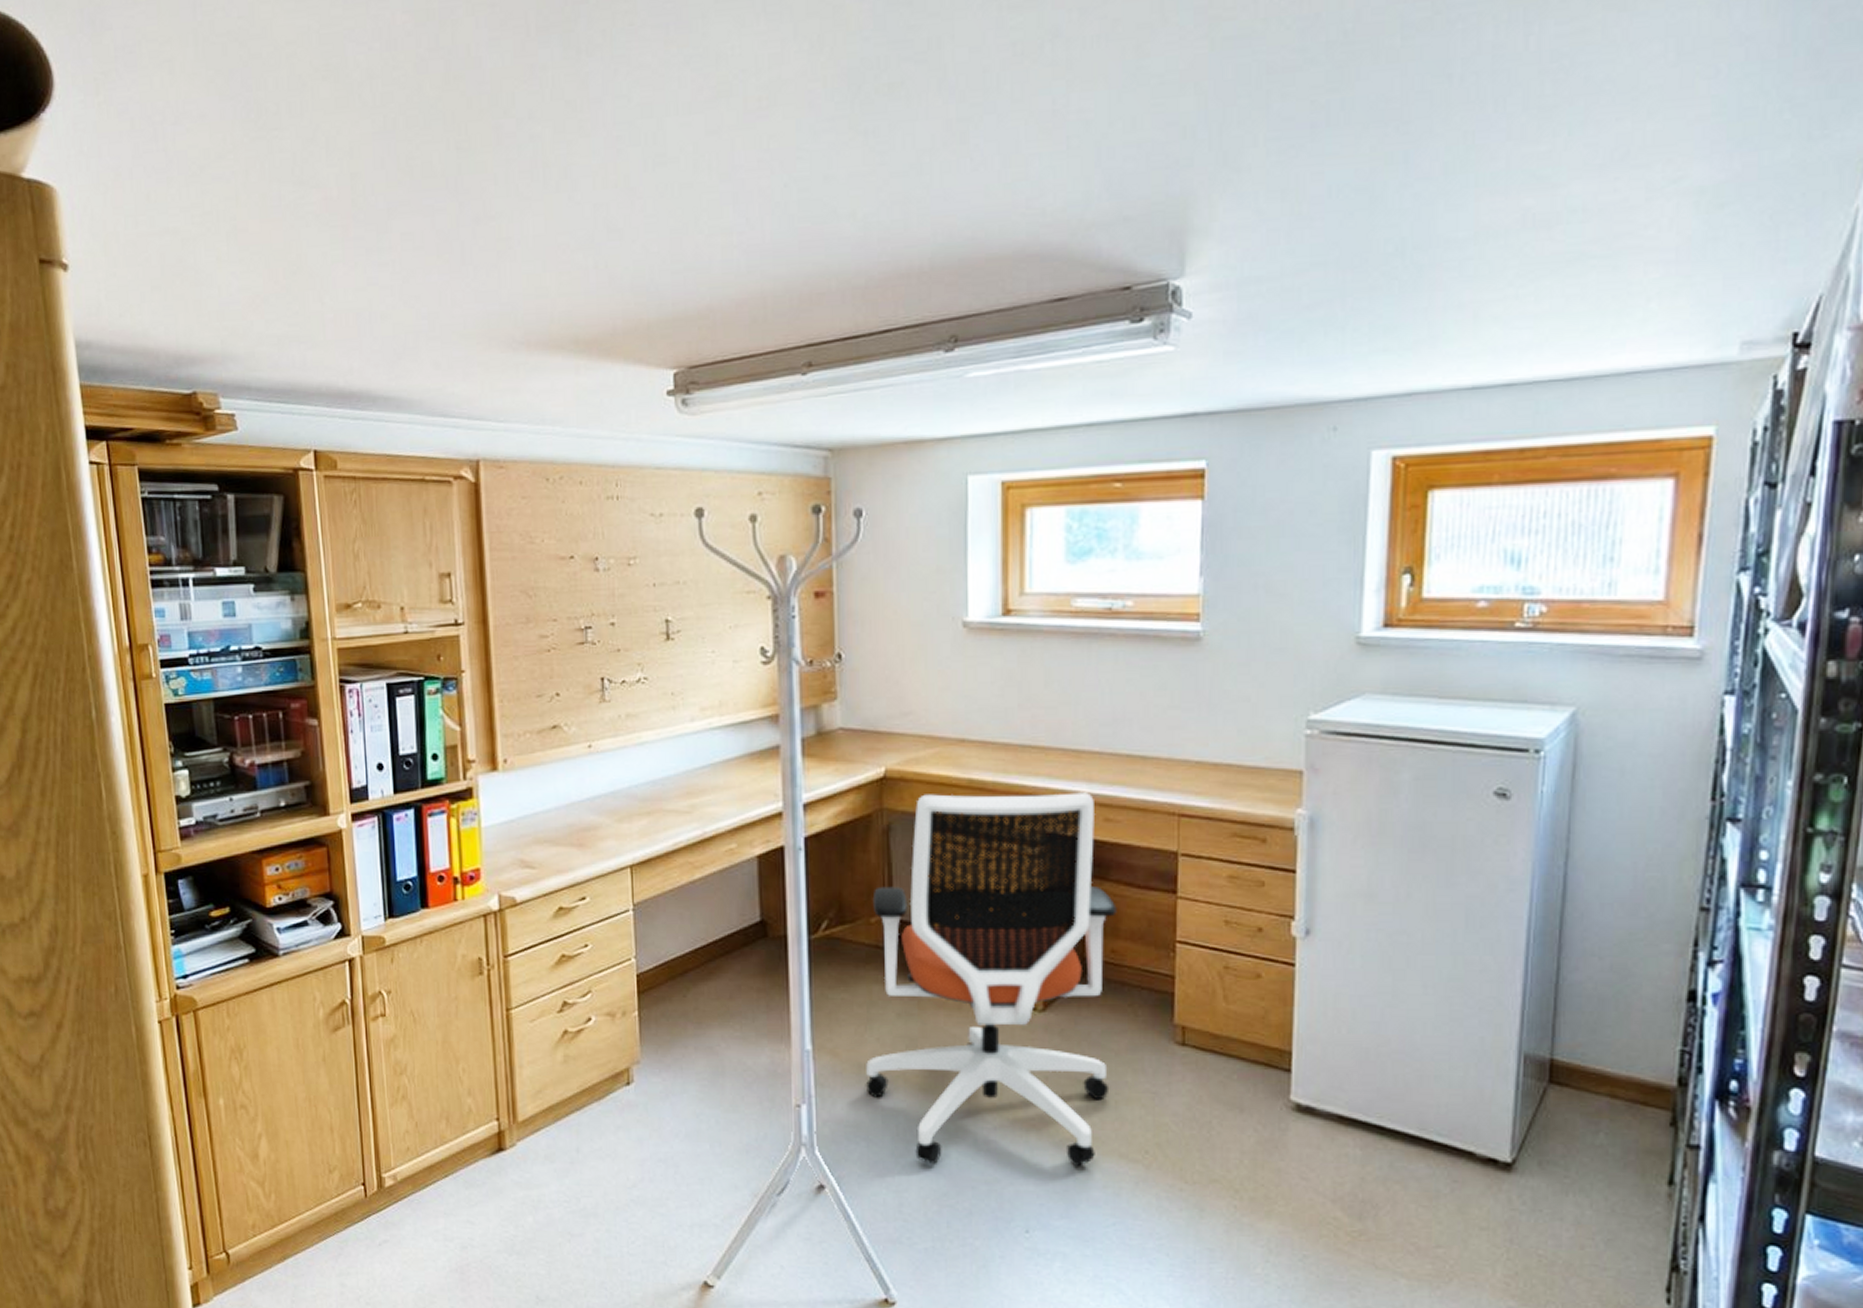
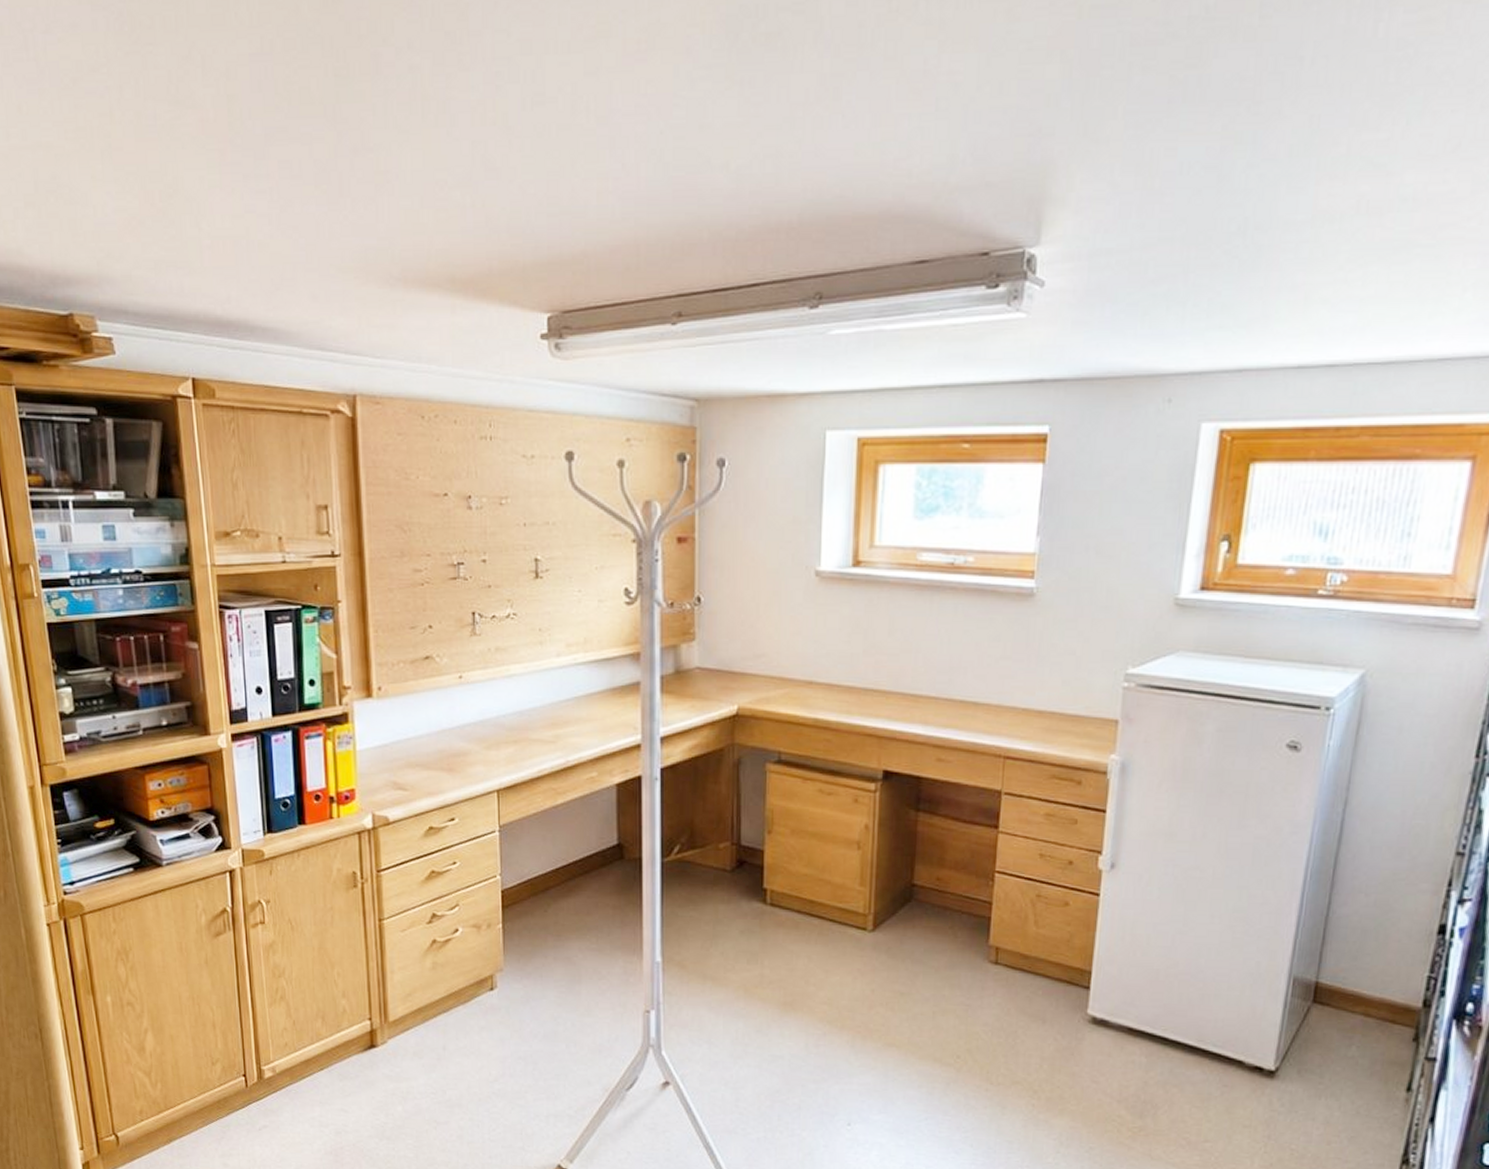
office chair: present [865,792,1117,1167] -> none [709,731,944,1069]

